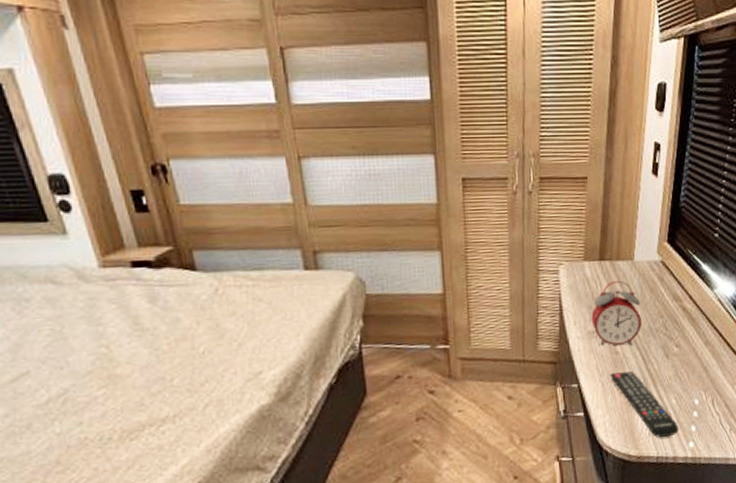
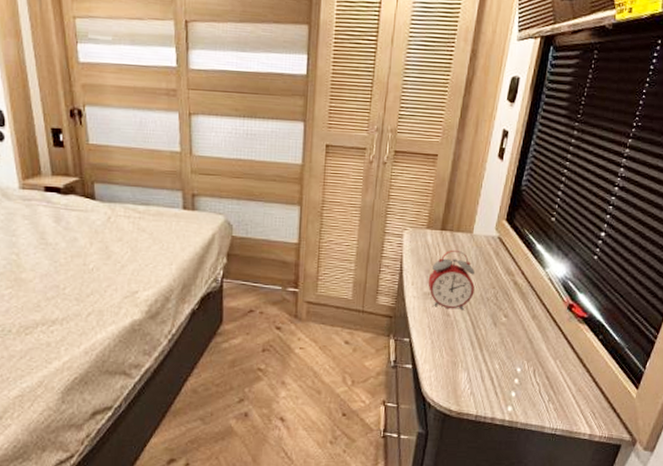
remote control: present [609,371,679,438] -> none [439,333,500,399]

